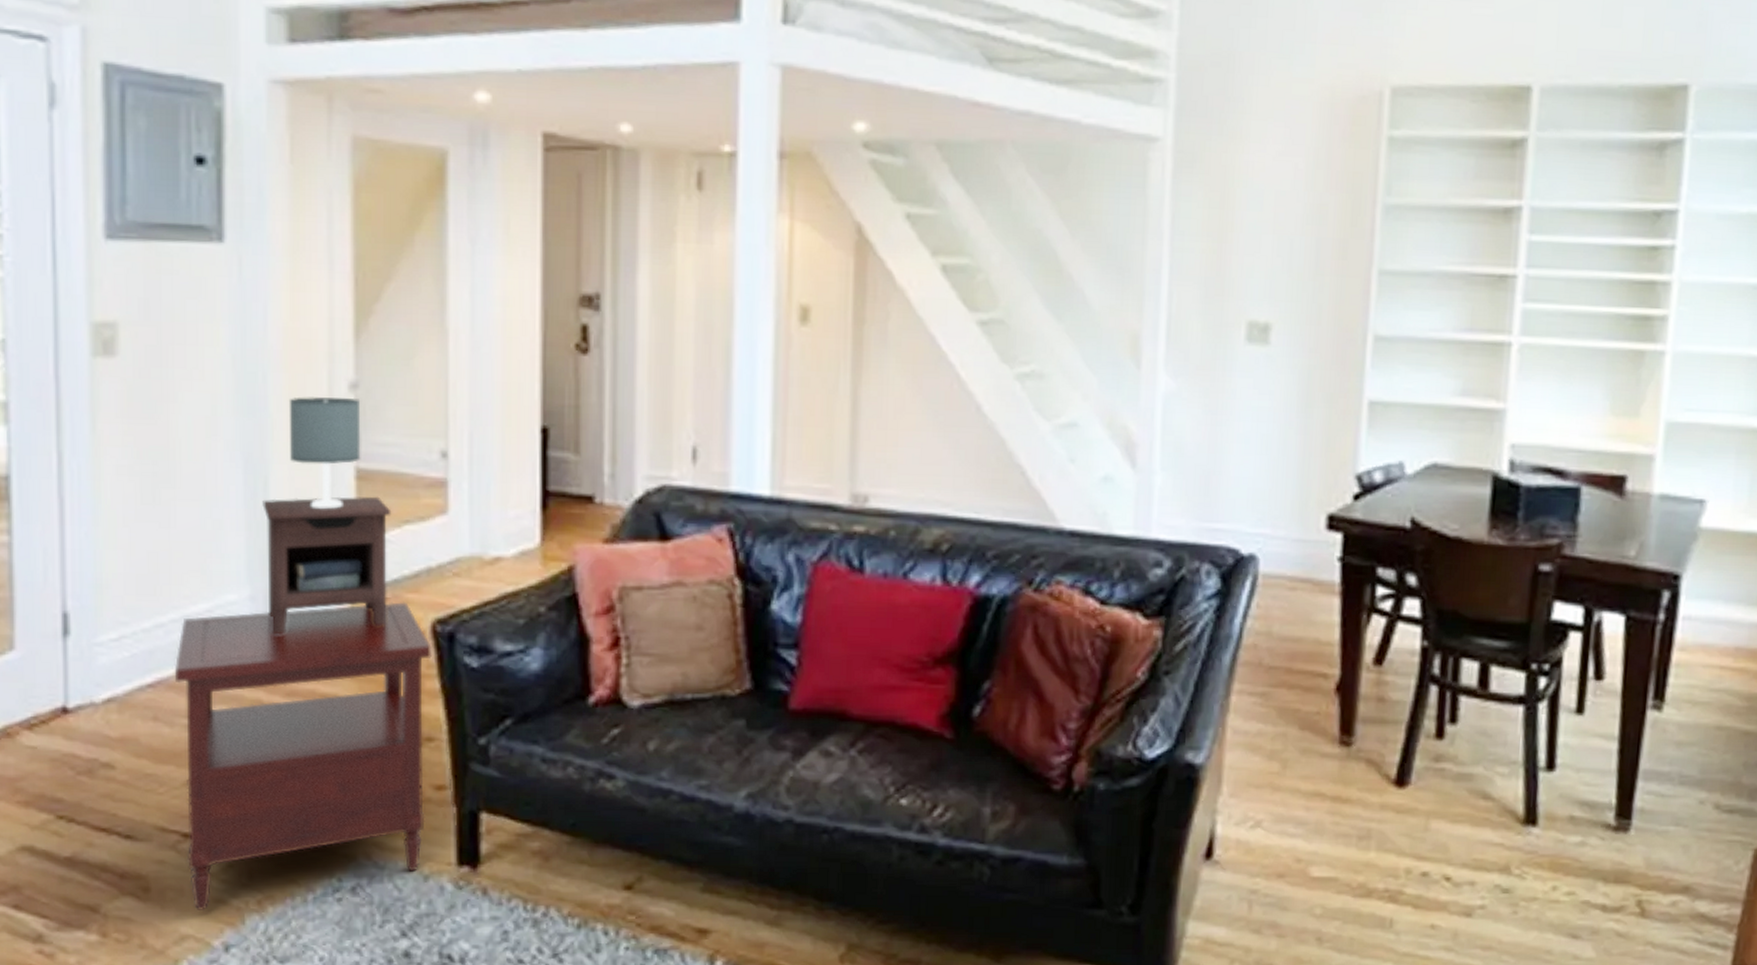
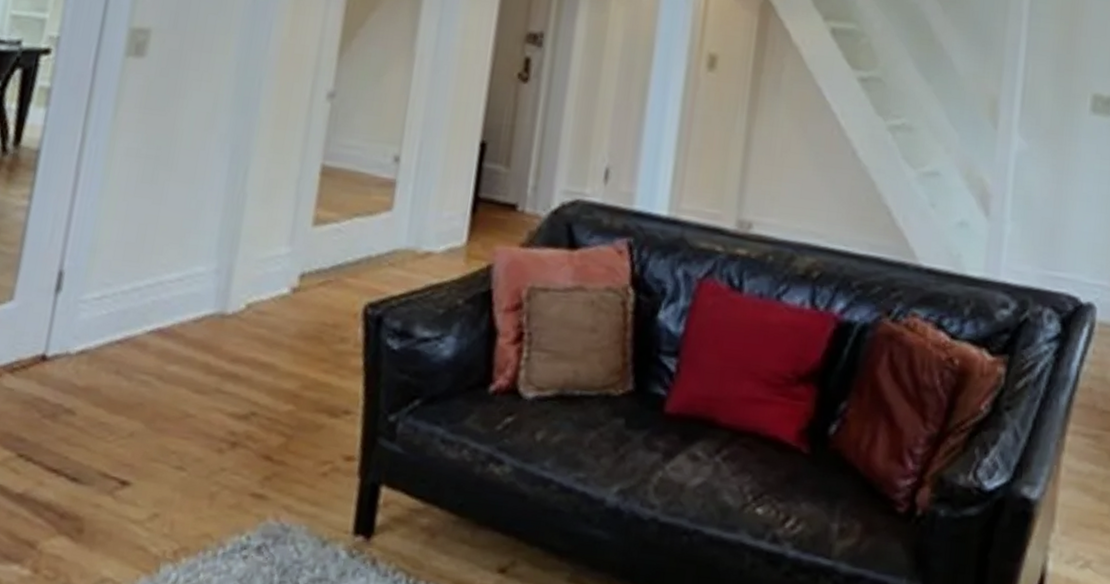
side table: present [174,602,432,910] -> none [118,283,362,556]
table lamp: present [262,396,392,635] -> none [229,101,346,306]

